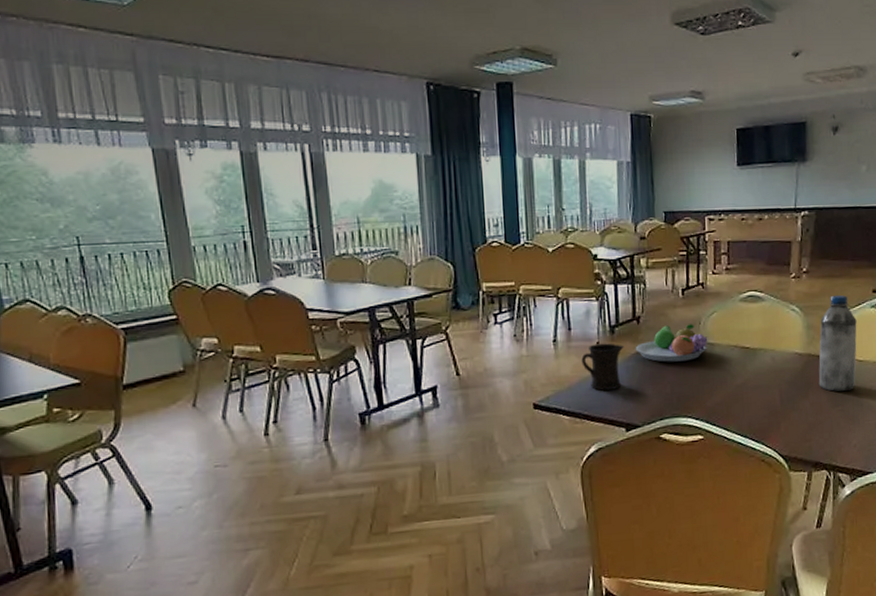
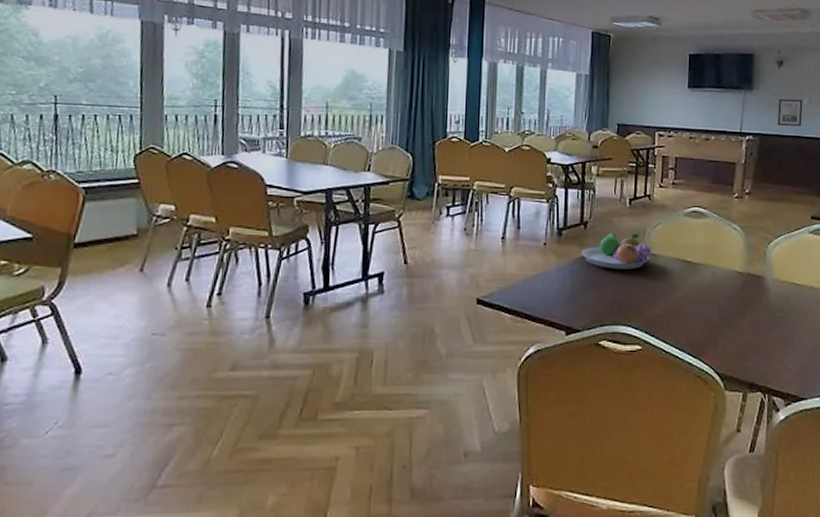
mug: present [581,343,624,391] -> none [527,244,570,292]
water bottle: present [818,294,857,392] -> none [756,218,795,314]
wall art: none [834,167,861,198] -> present [777,98,803,126]

